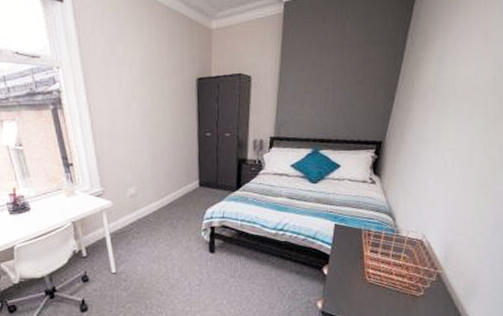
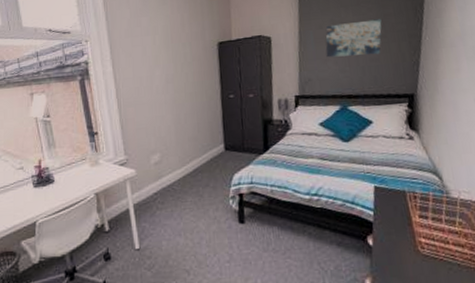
wall art: none [304,64,362,101] -> present [325,19,382,58]

